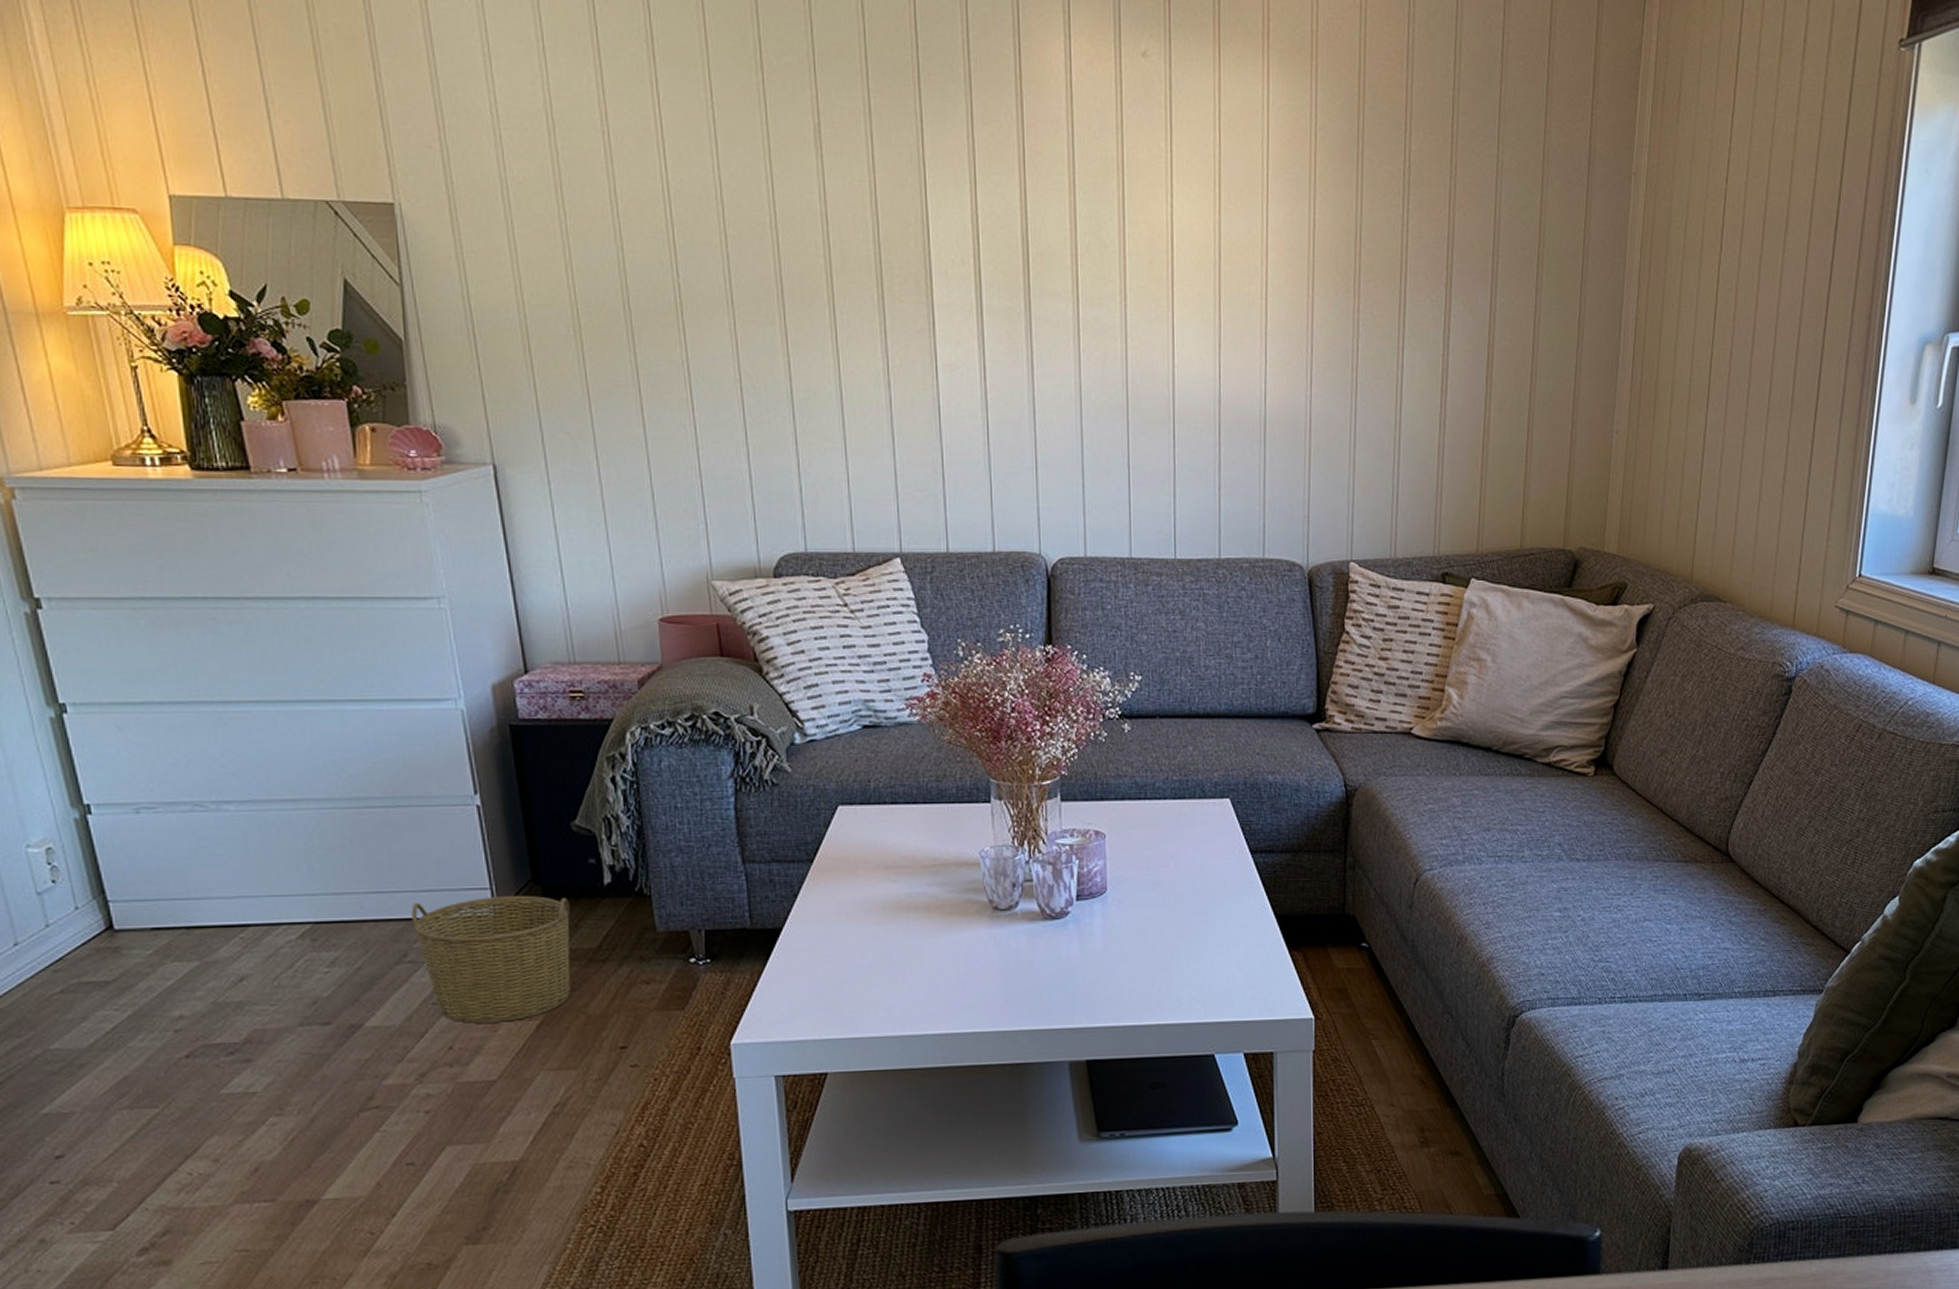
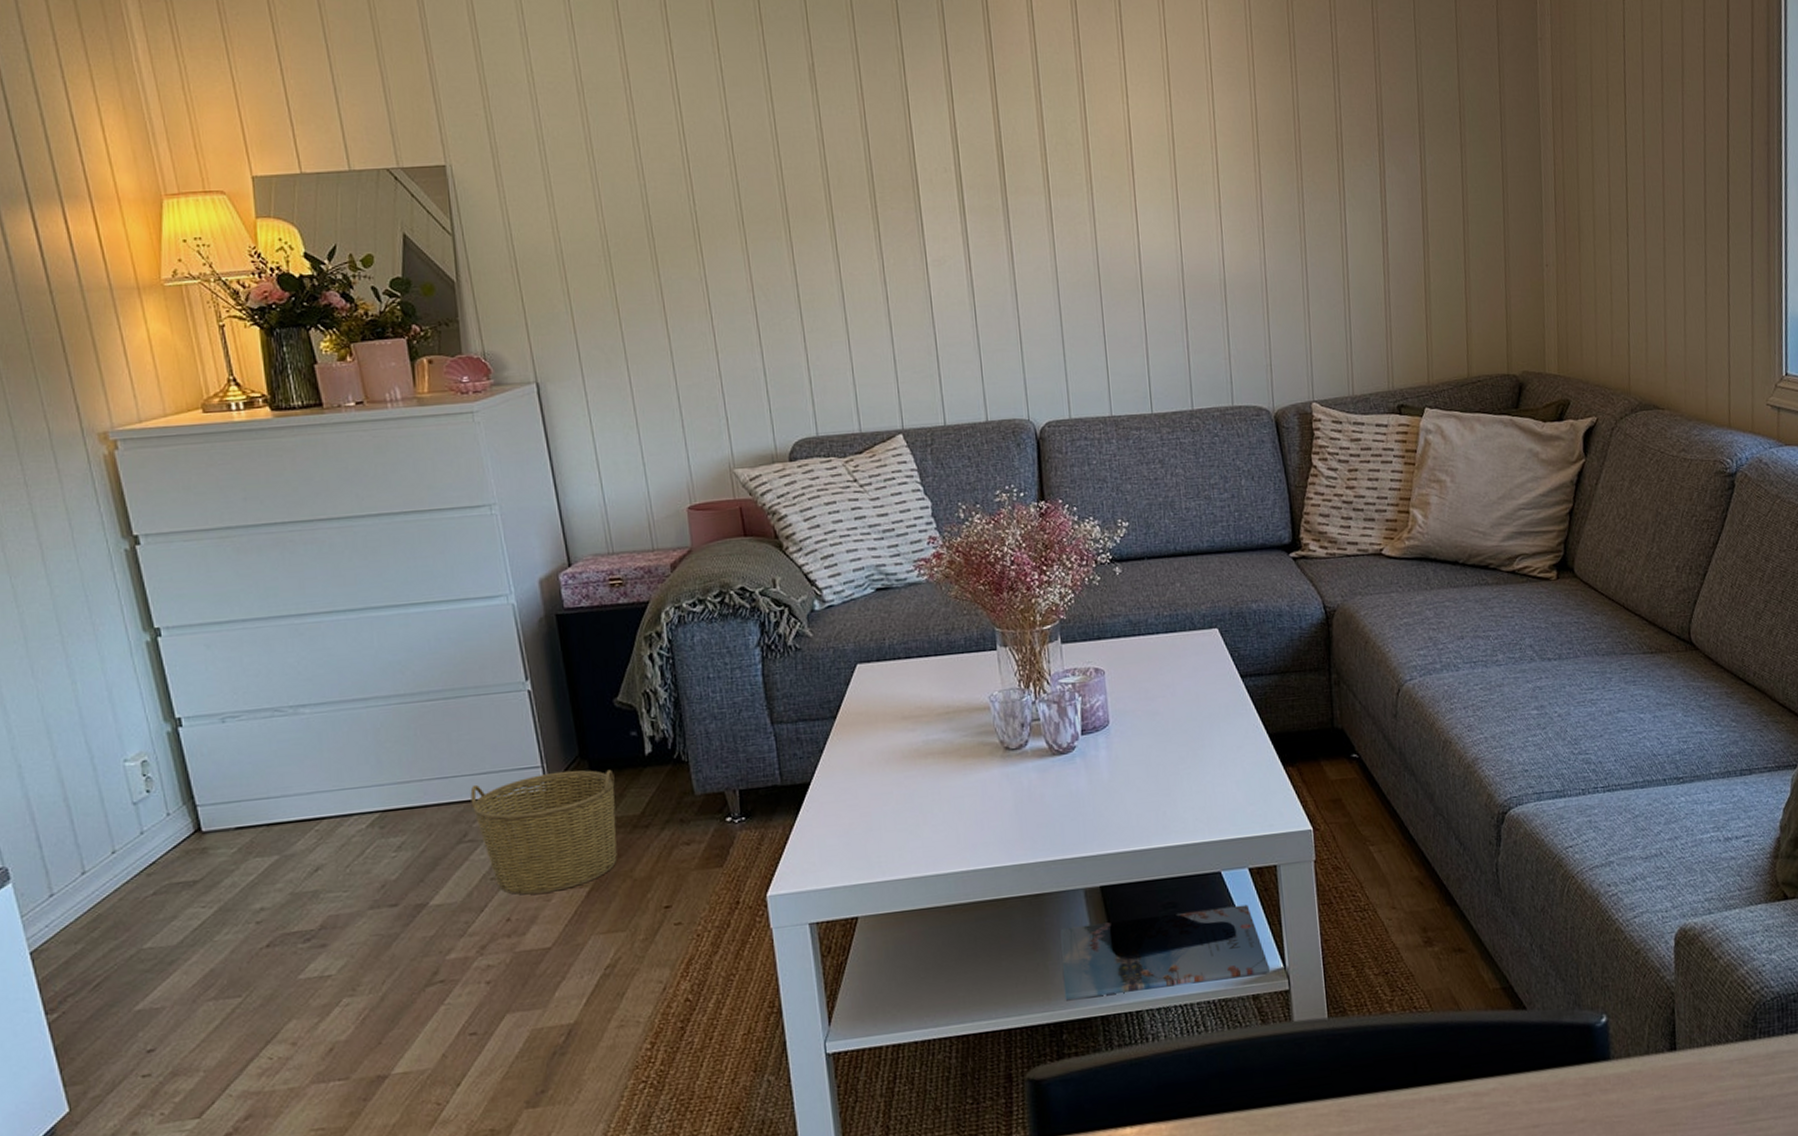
magazine: none [1041,1090,1258,1174] -> present [1060,904,1270,1000]

